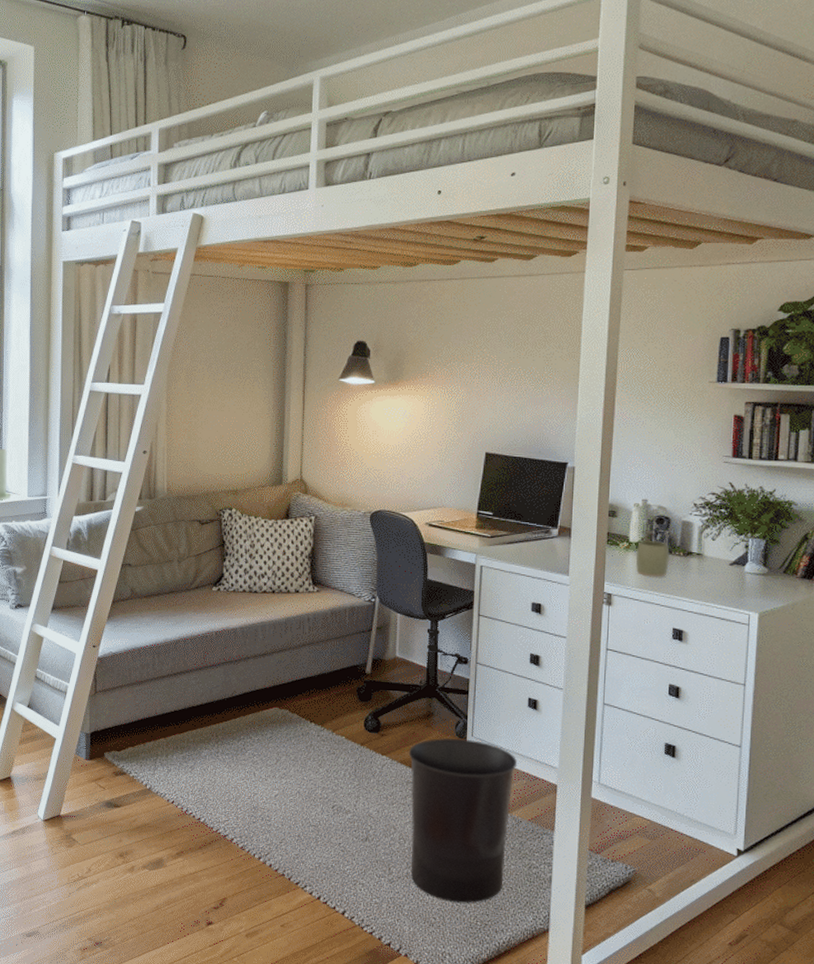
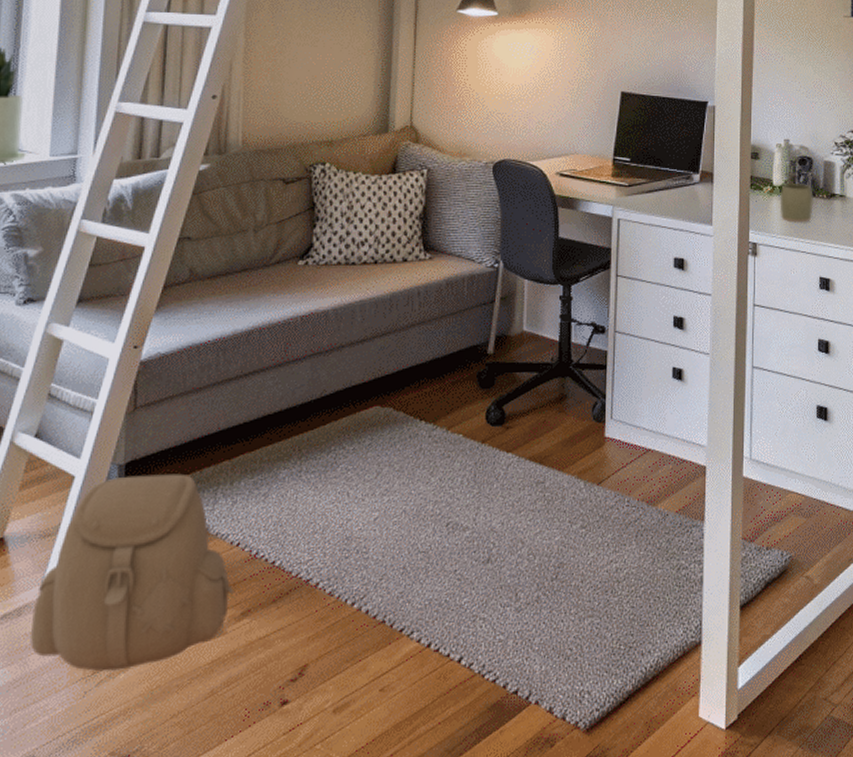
backpack: none [32,742,171,882] -> present [30,473,234,672]
waste bin: present [408,737,518,903] -> none [538,422,662,624]

